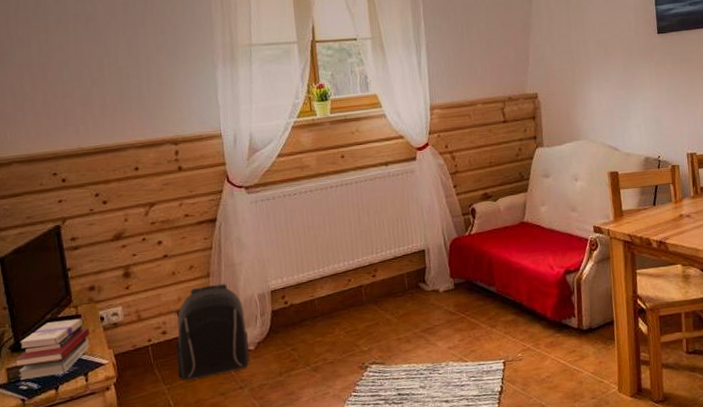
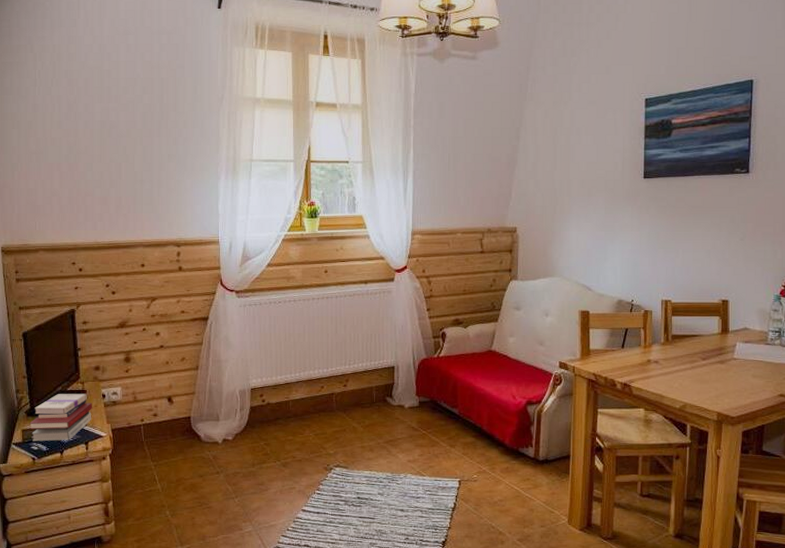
backpack: present [176,283,249,380] -> none [163,377,228,460]

